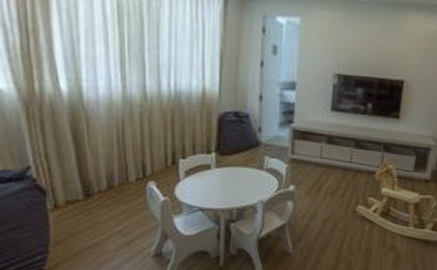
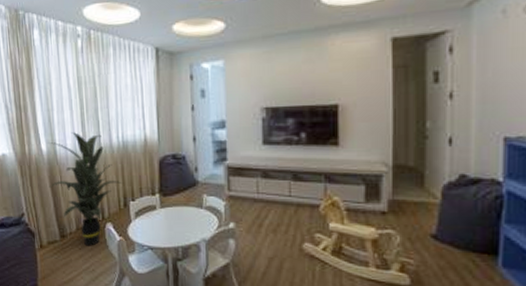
indoor plant: none [69,72,170,207] -> present [49,132,121,246]

